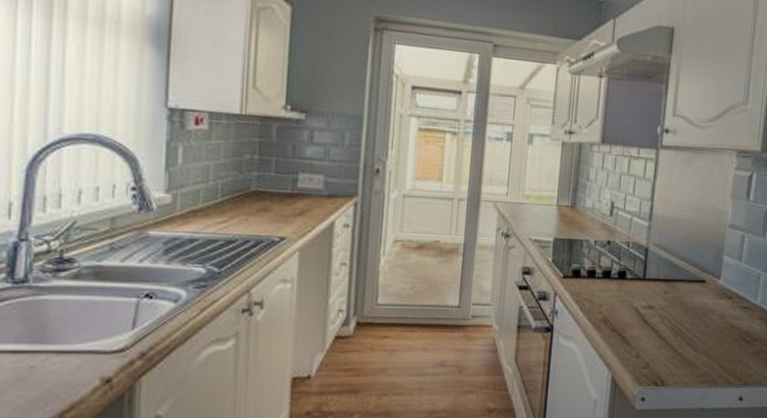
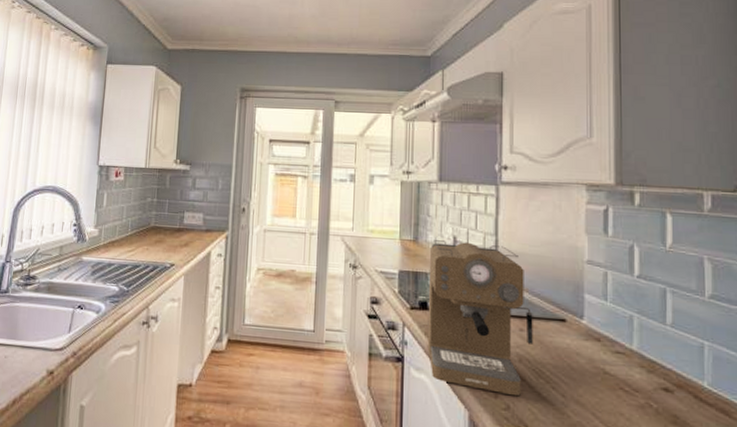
coffee maker: none [577,206,678,355] -> present [427,240,533,397]

